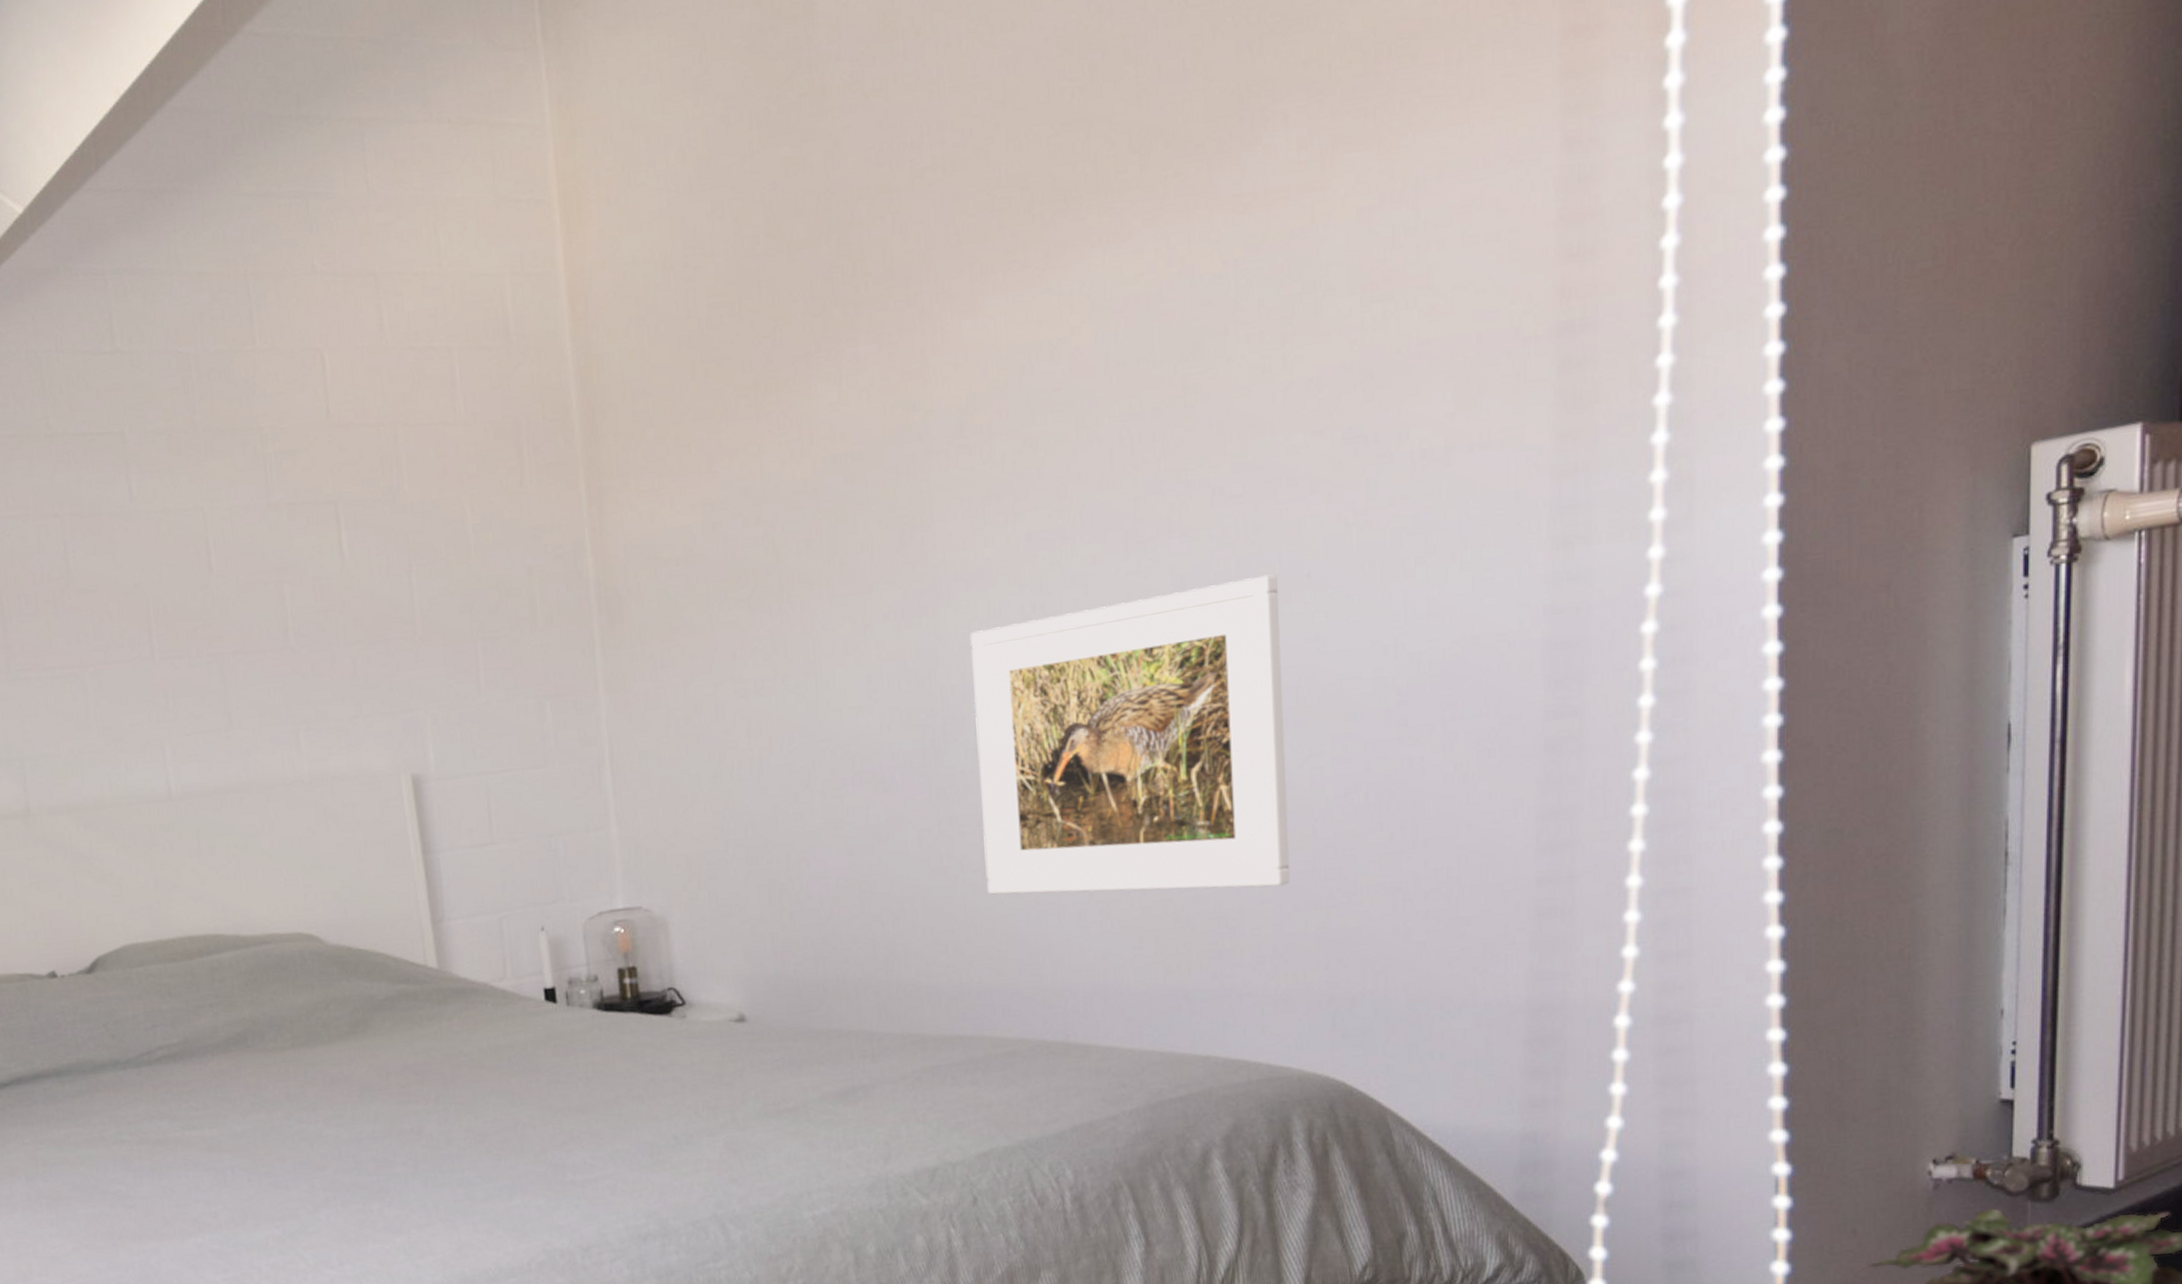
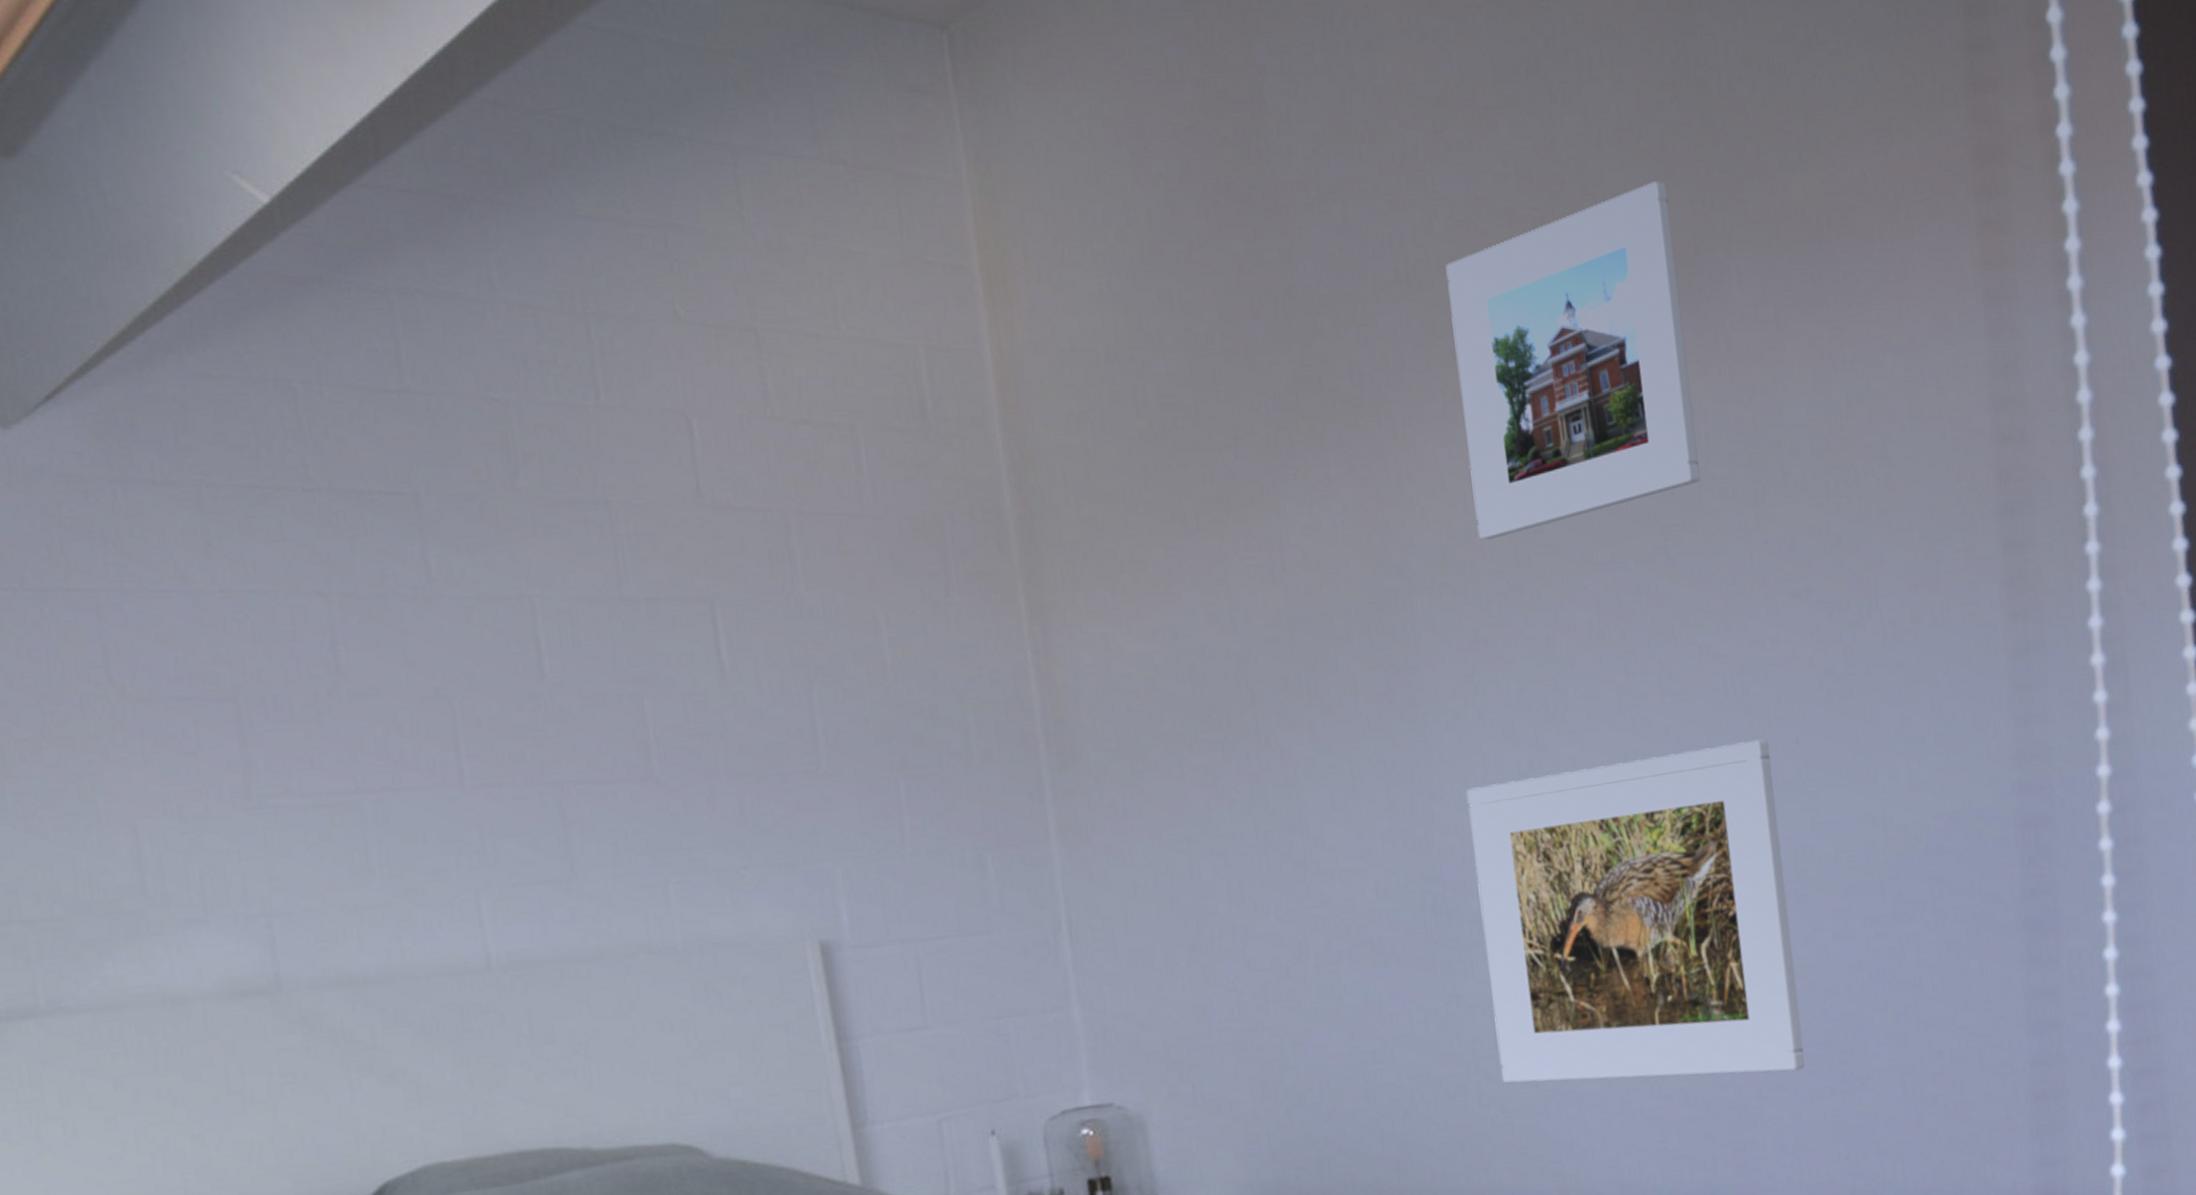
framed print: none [981,35,1226,402] -> present [1446,182,1700,540]

